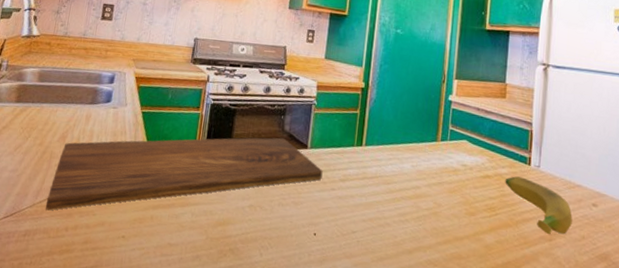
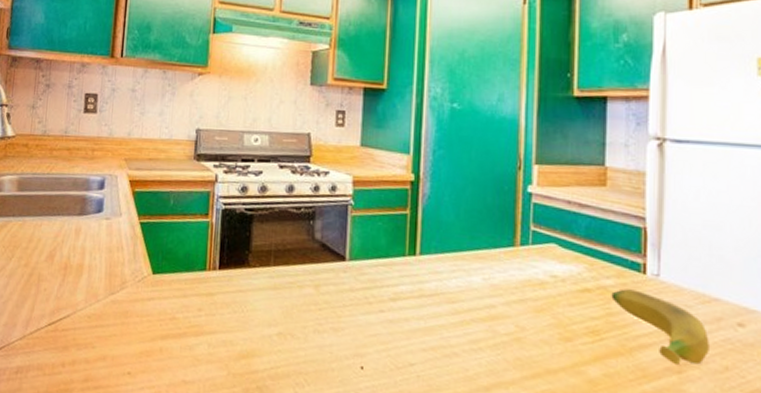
cutting board: present [46,137,323,211] -> none [38,248,367,343]

